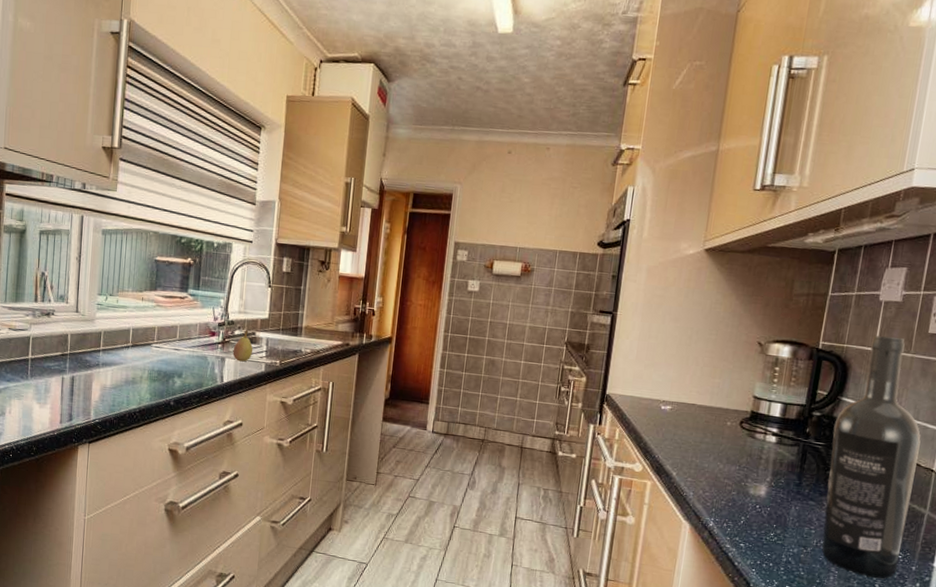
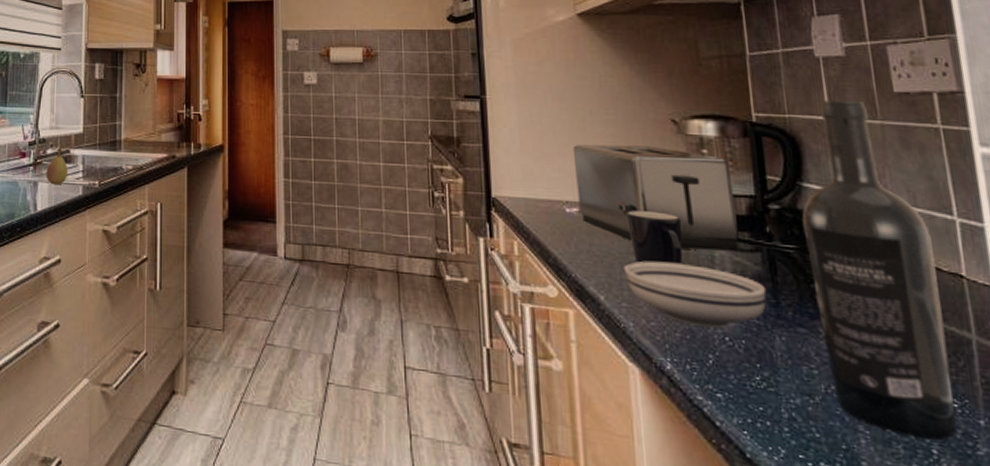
toaster: none [671,356,793,445] -> present [572,144,740,252]
bowl: none [694,448,795,499] -> present [623,261,767,328]
mug: none [704,410,747,453] -> present [625,210,683,266]

